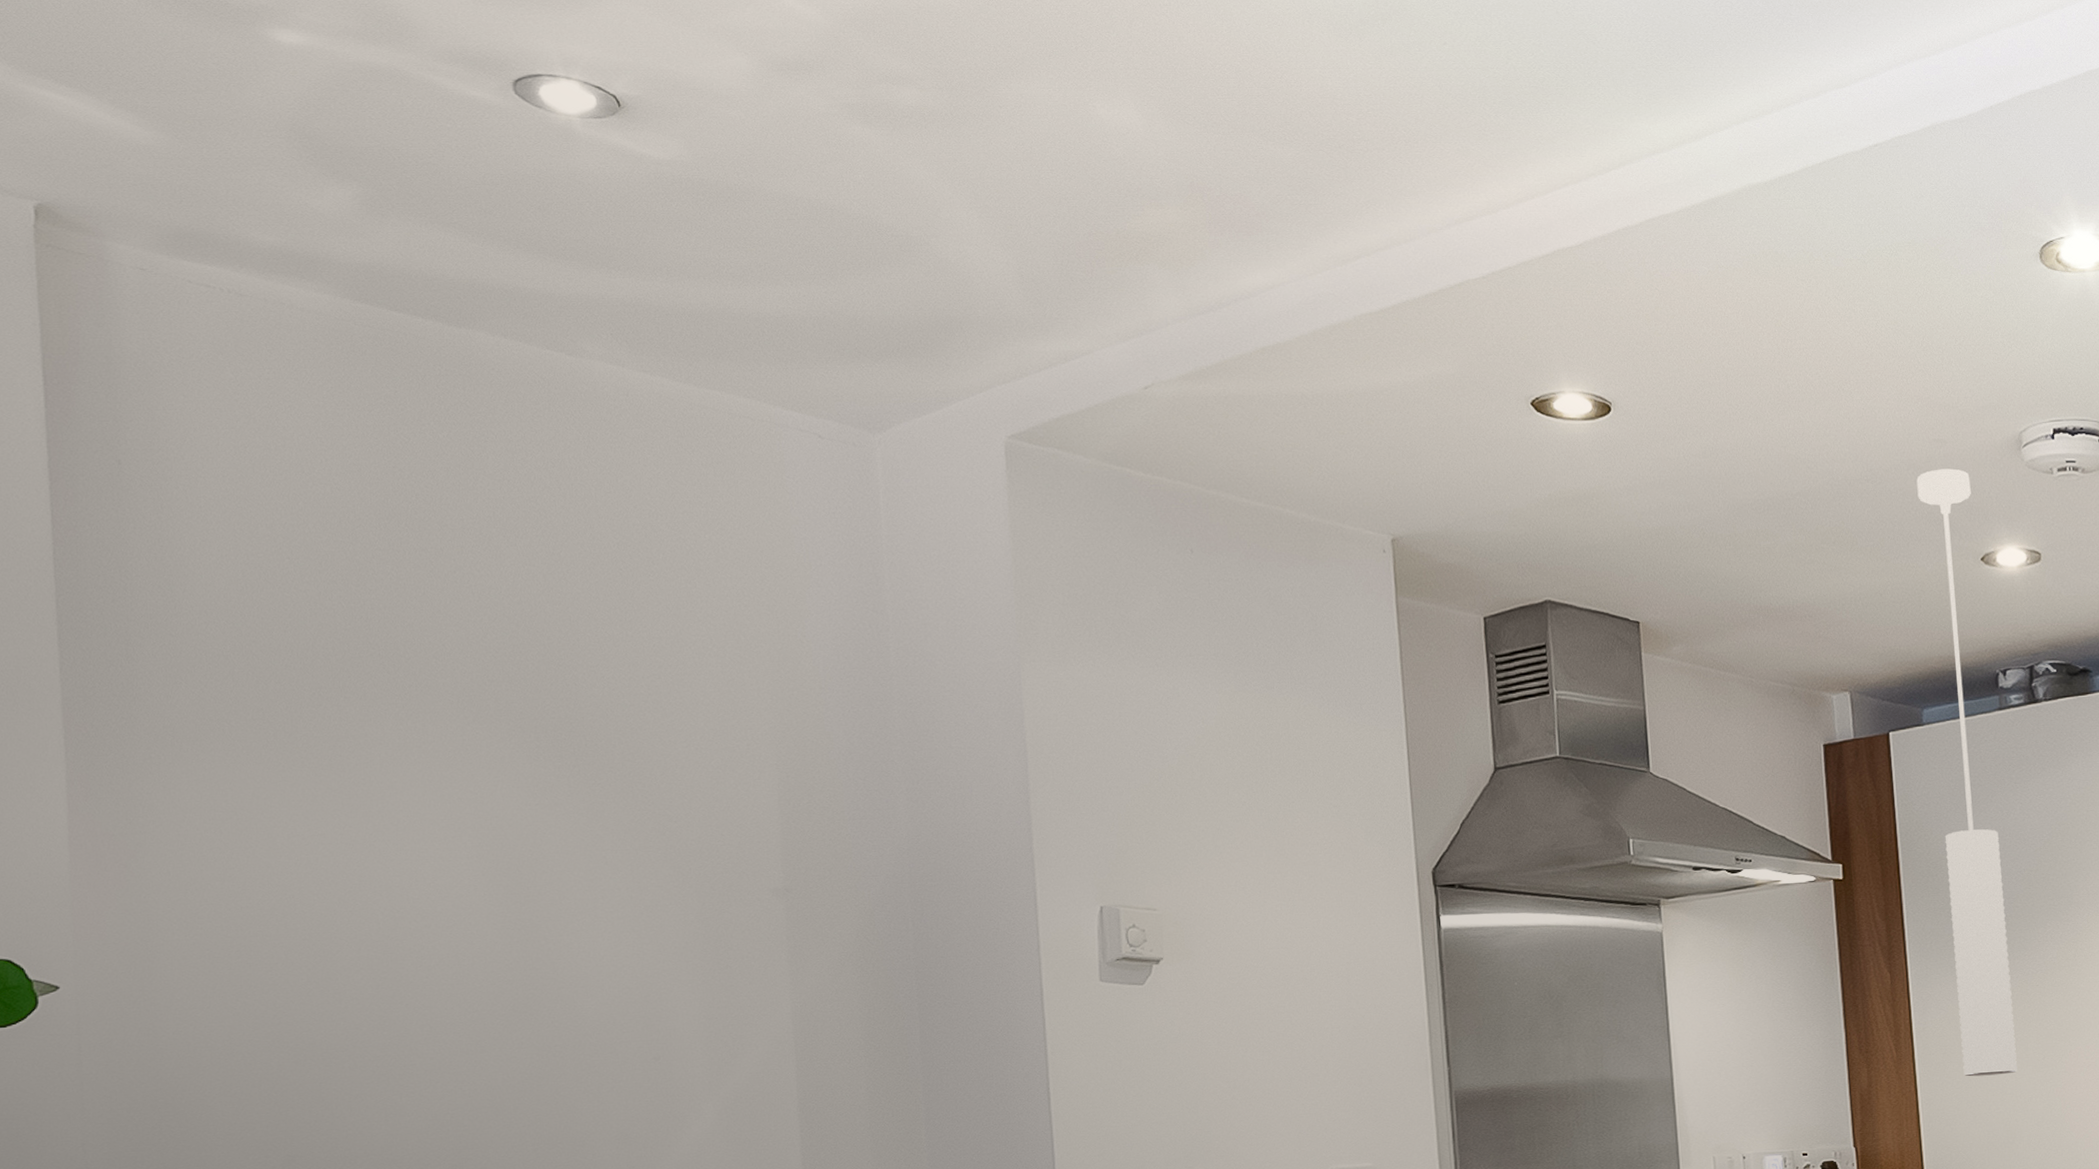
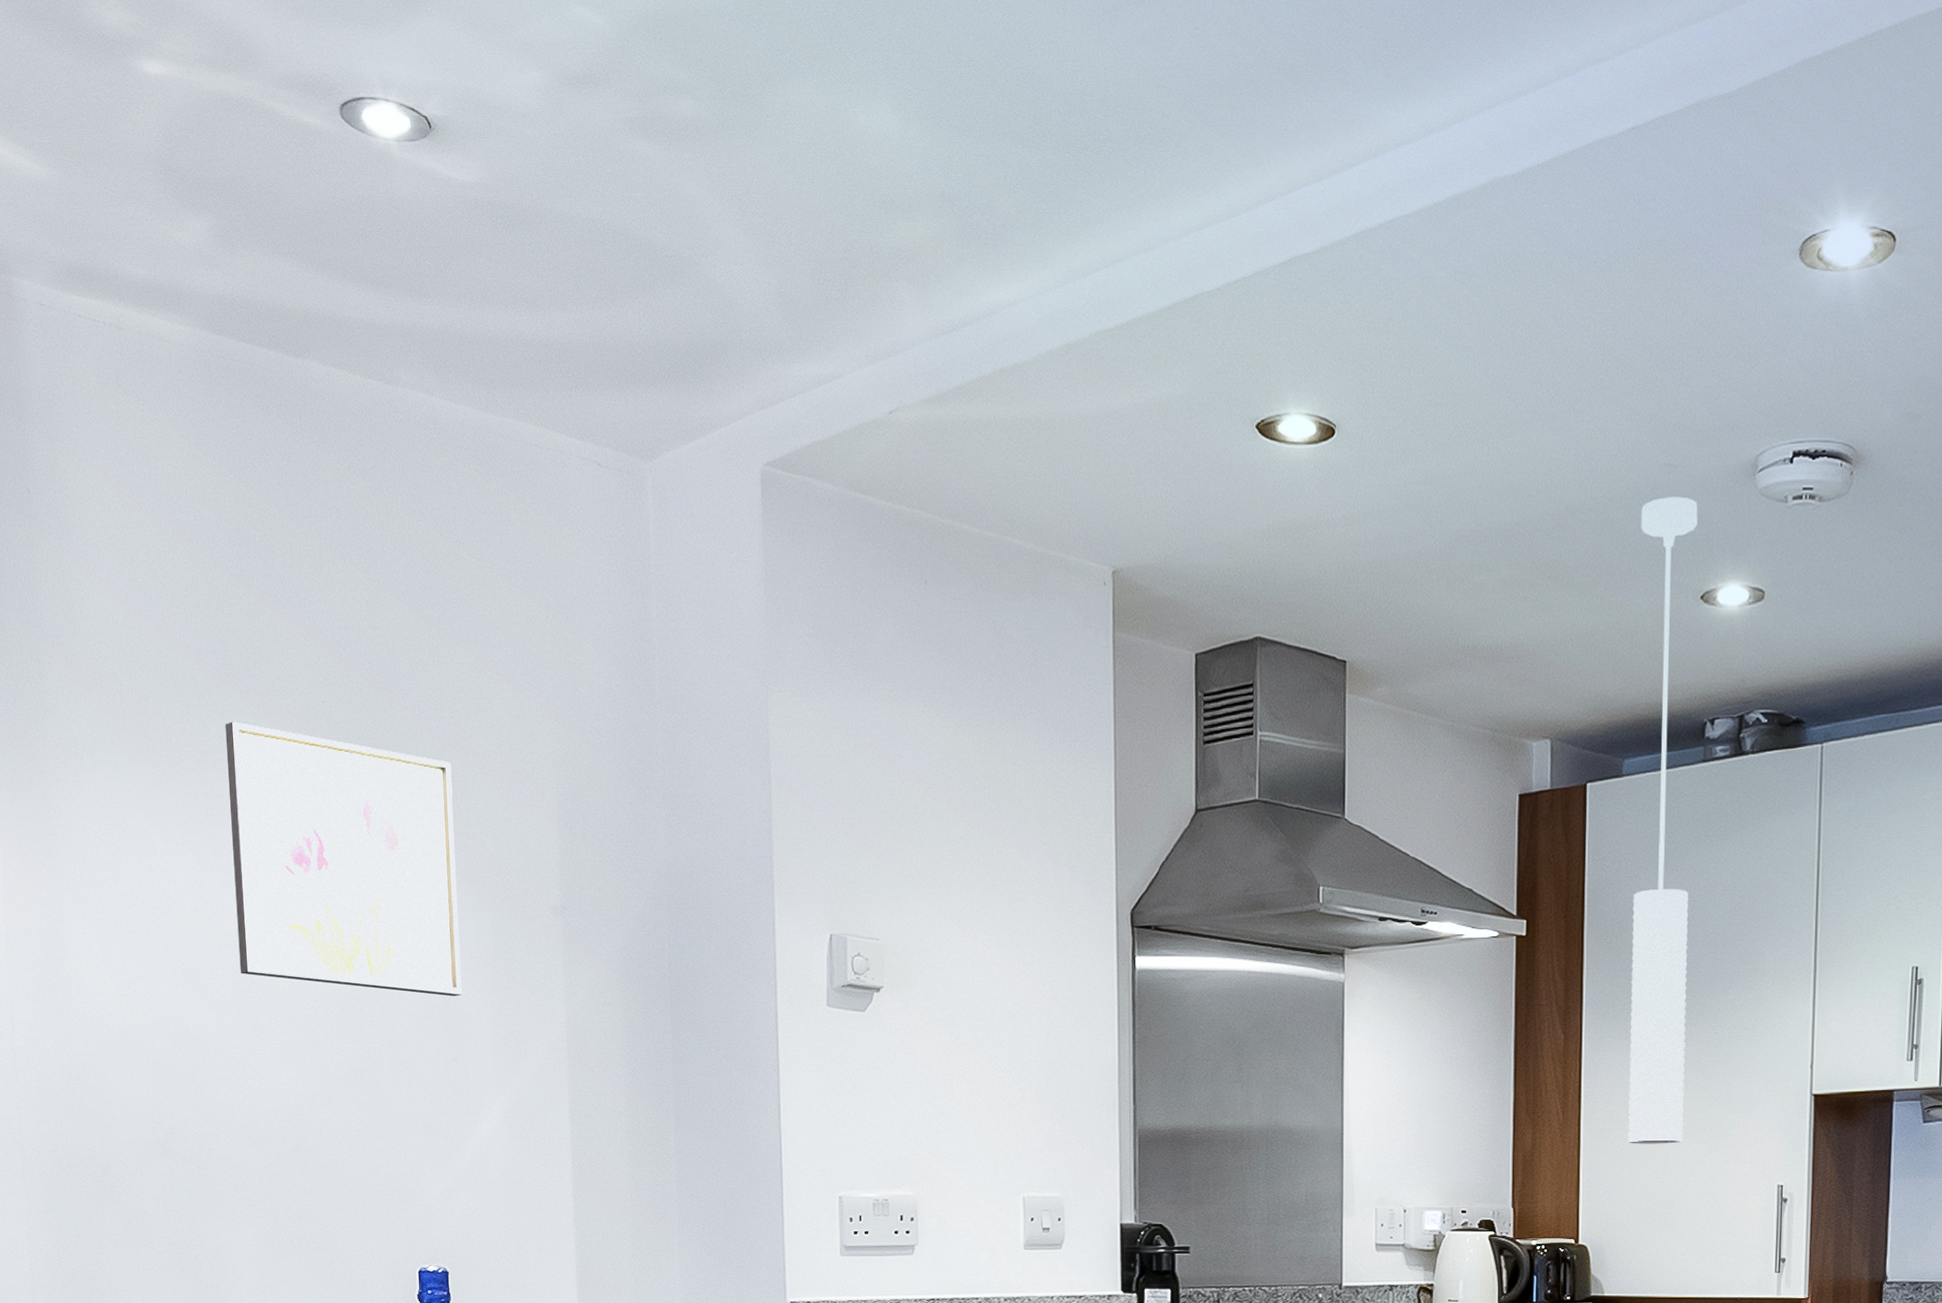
wall art: none [367,703,665,991] -> present [225,721,462,997]

